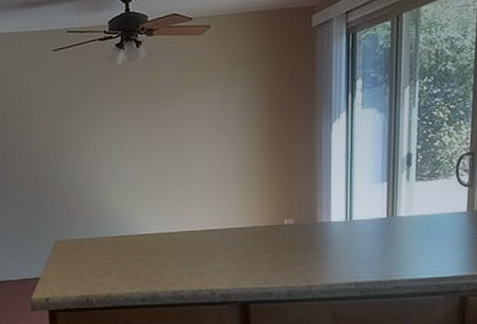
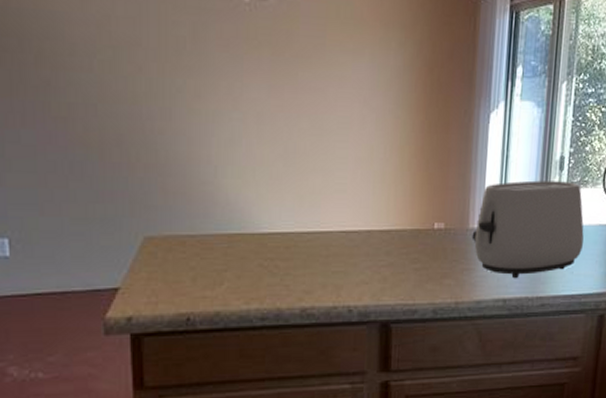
toaster: none [320,175,438,264] -> present [471,180,584,278]

